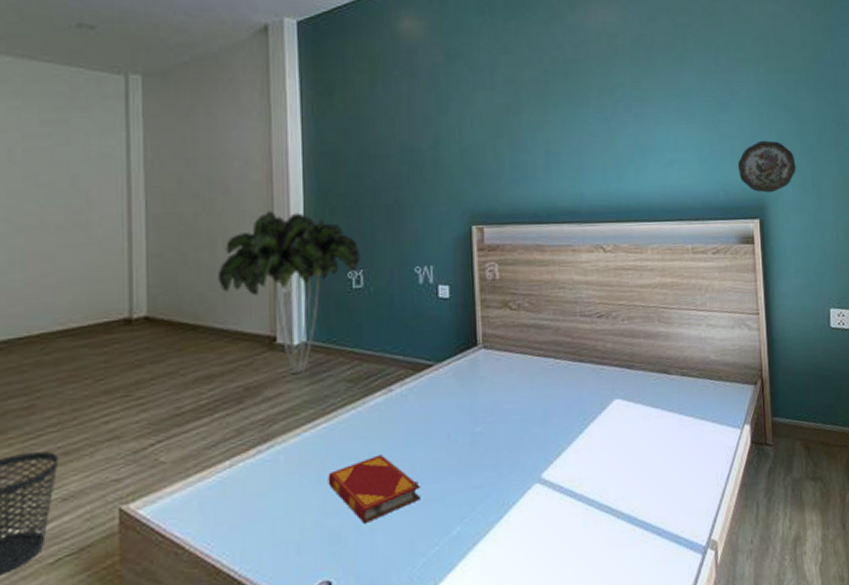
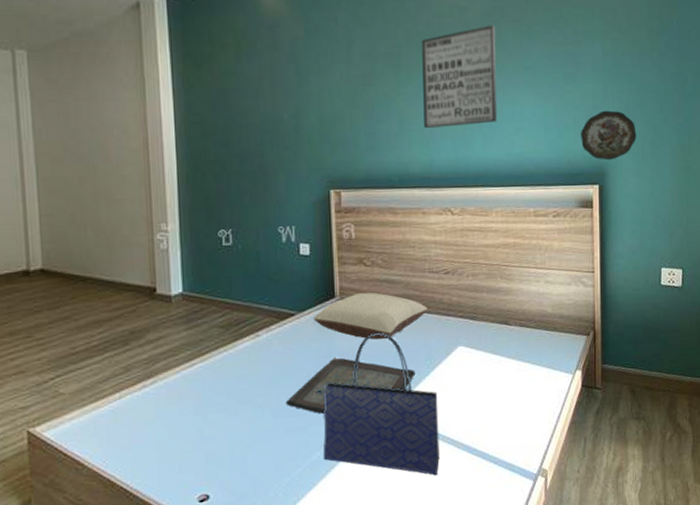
indoor plant: present [217,210,361,375] -> none [102,175,229,321]
hardback book: present [328,454,421,523] -> none [204,390,285,448]
serving tray: none [421,414,569,481] -> present [285,357,416,414]
pillow: none [453,338,580,394] -> present [313,292,428,340]
tote bag: none [456,384,597,550] -> present [316,332,440,475]
wall art: none [569,52,651,160] -> present [422,25,498,129]

